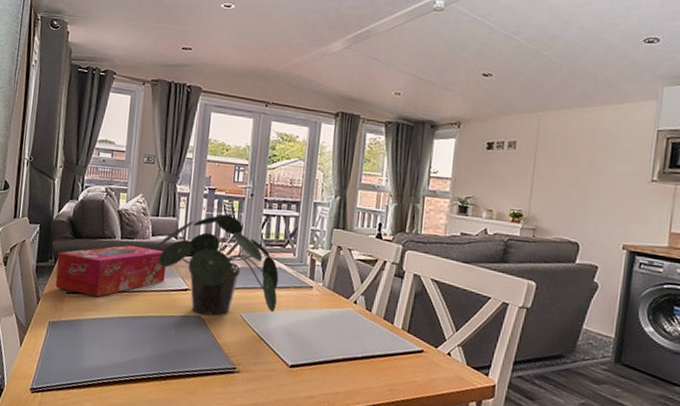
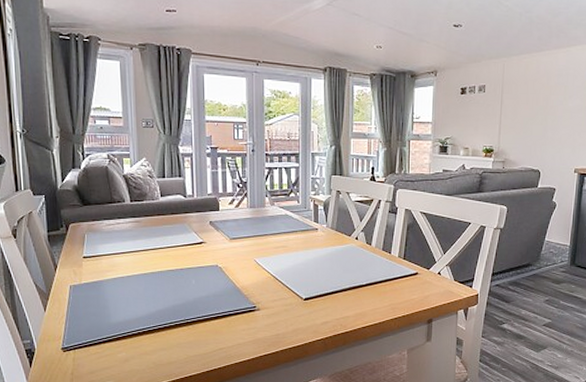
tissue box: present [55,244,167,297] -> none [69,207,180,258]
potted plant: present [158,214,279,316] -> none [168,170,286,263]

